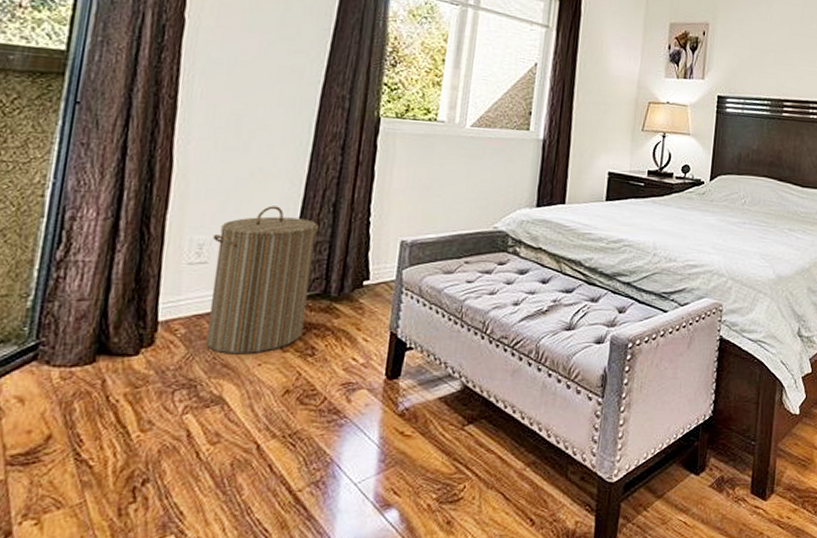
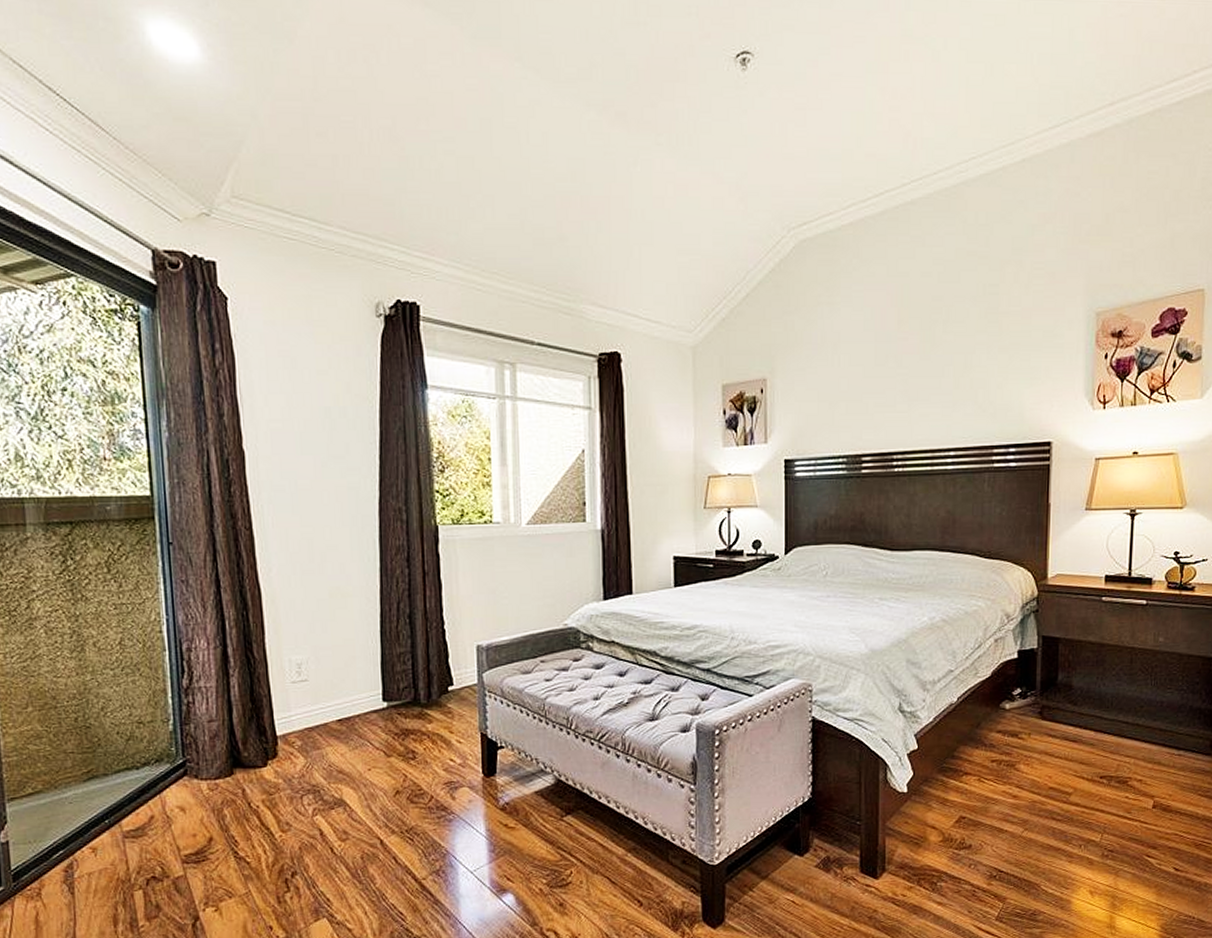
laundry hamper: present [205,206,320,355] -> none [308,622,402,762]

